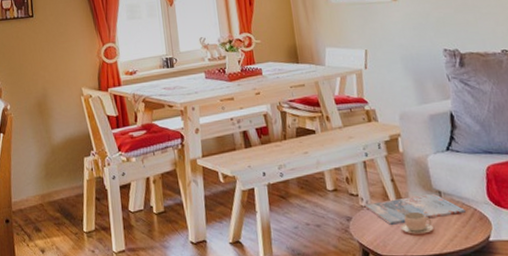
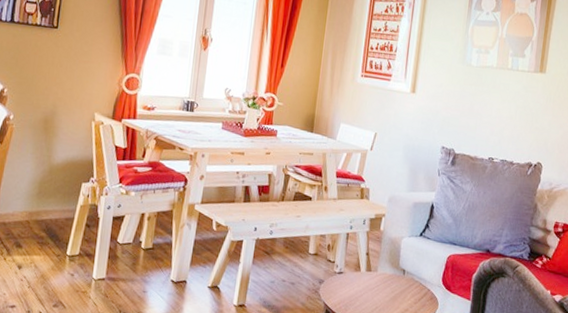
magazine: present [364,193,466,225] -> none [337,270,421,293]
teacup: present [400,212,433,234] -> none [363,284,391,304]

